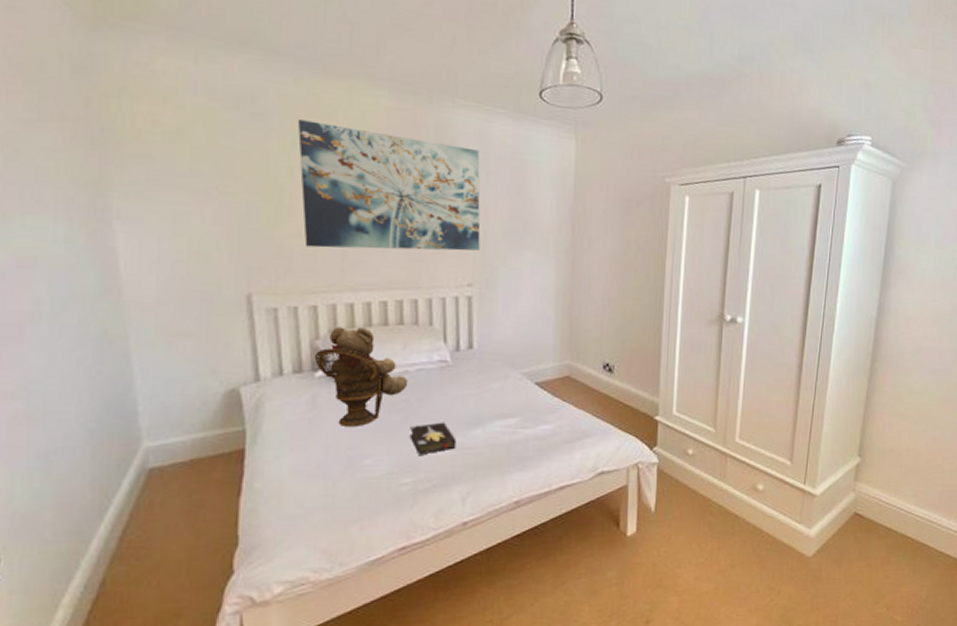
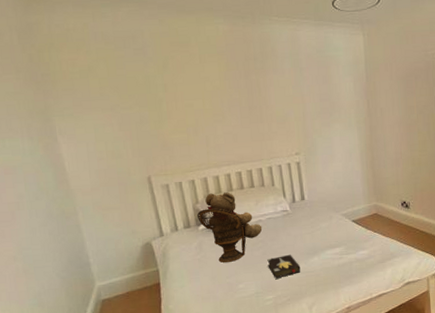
wall art: present [297,120,481,251] -> none [165,48,302,139]

